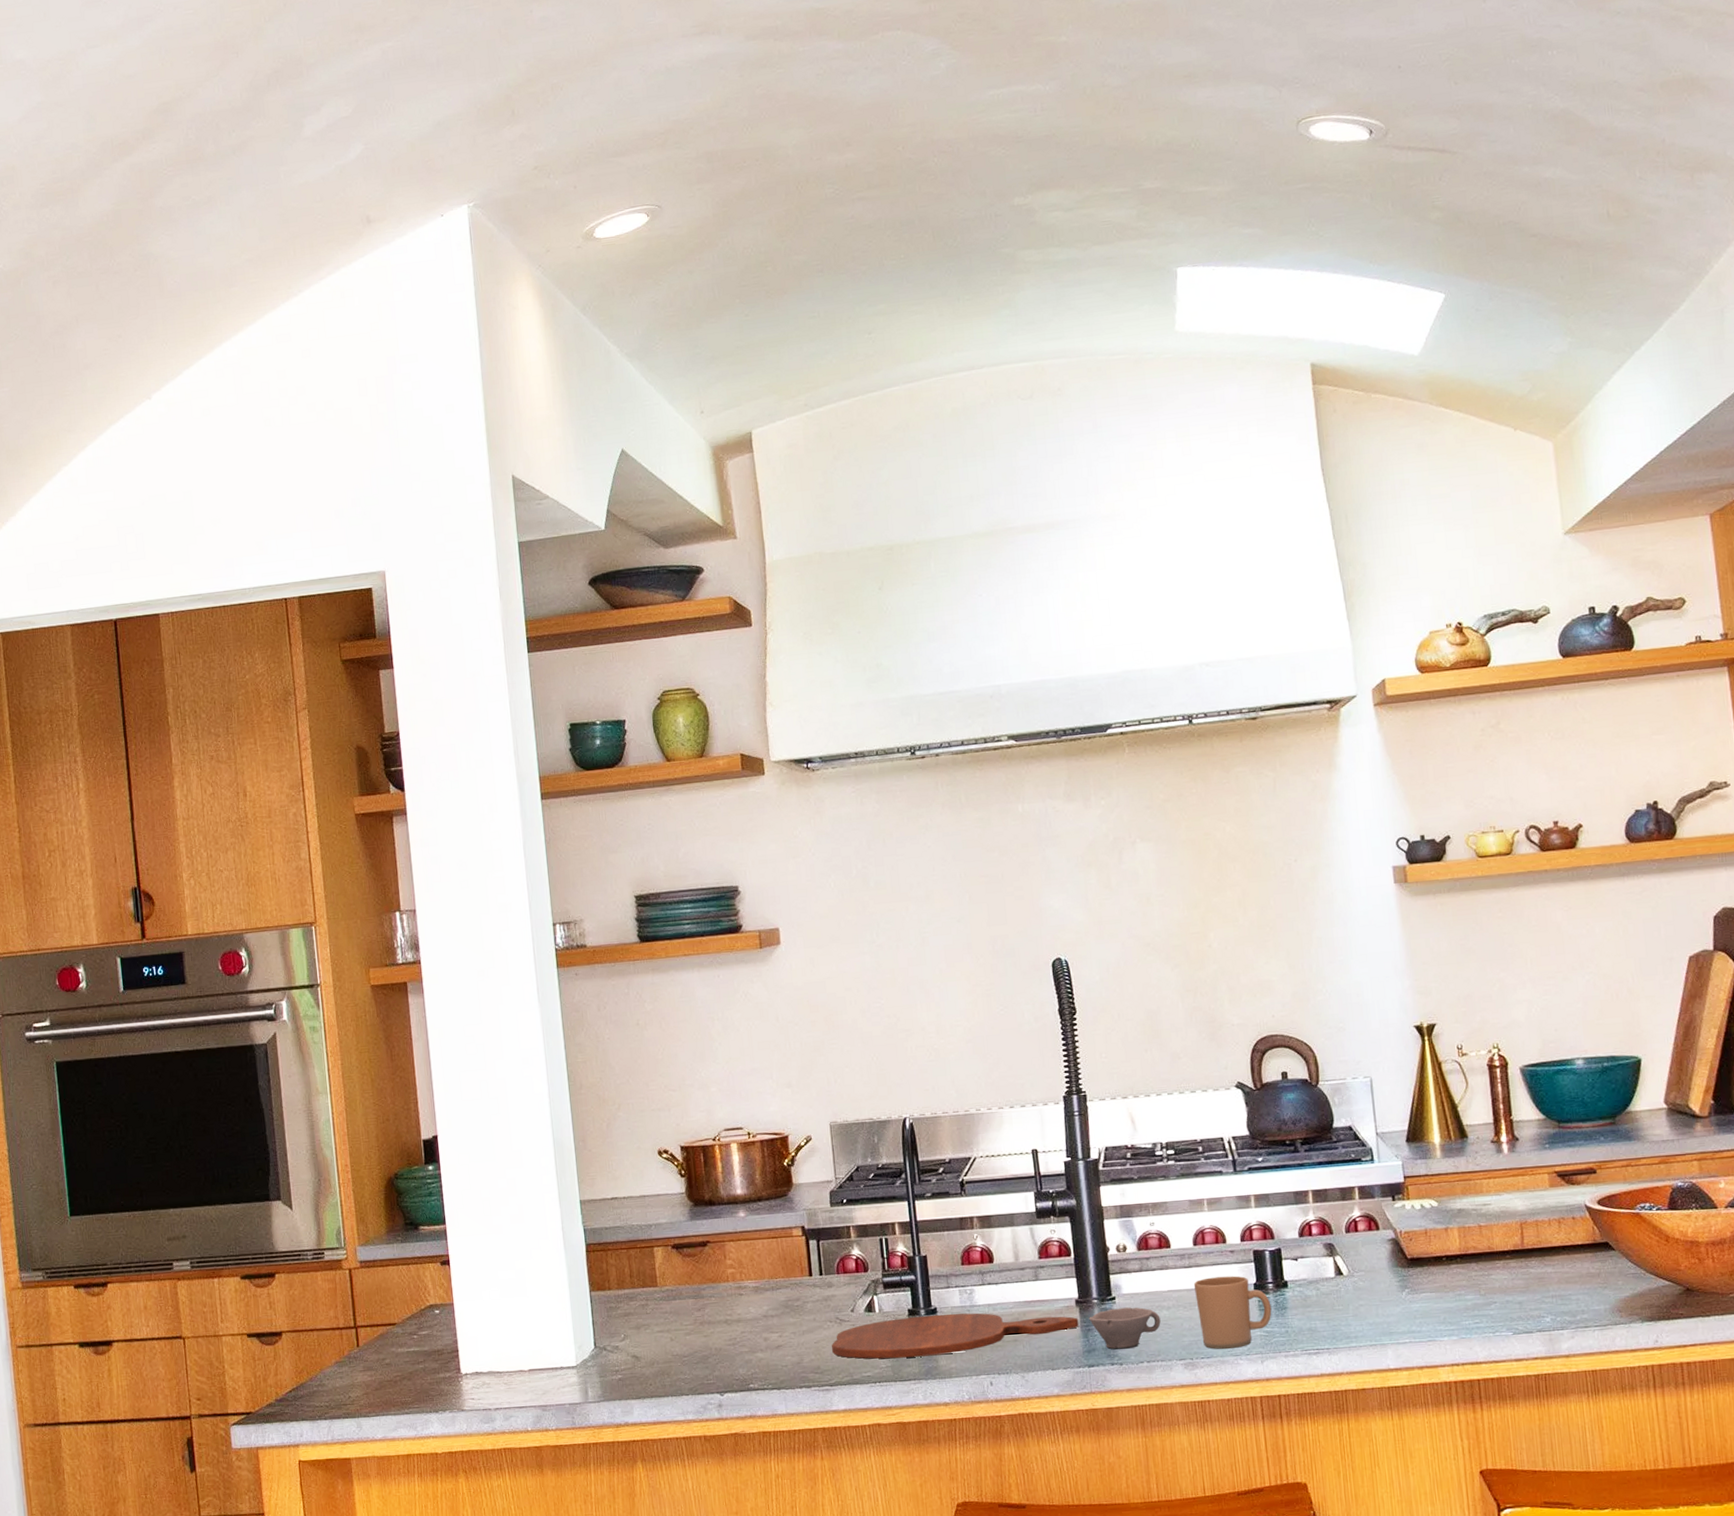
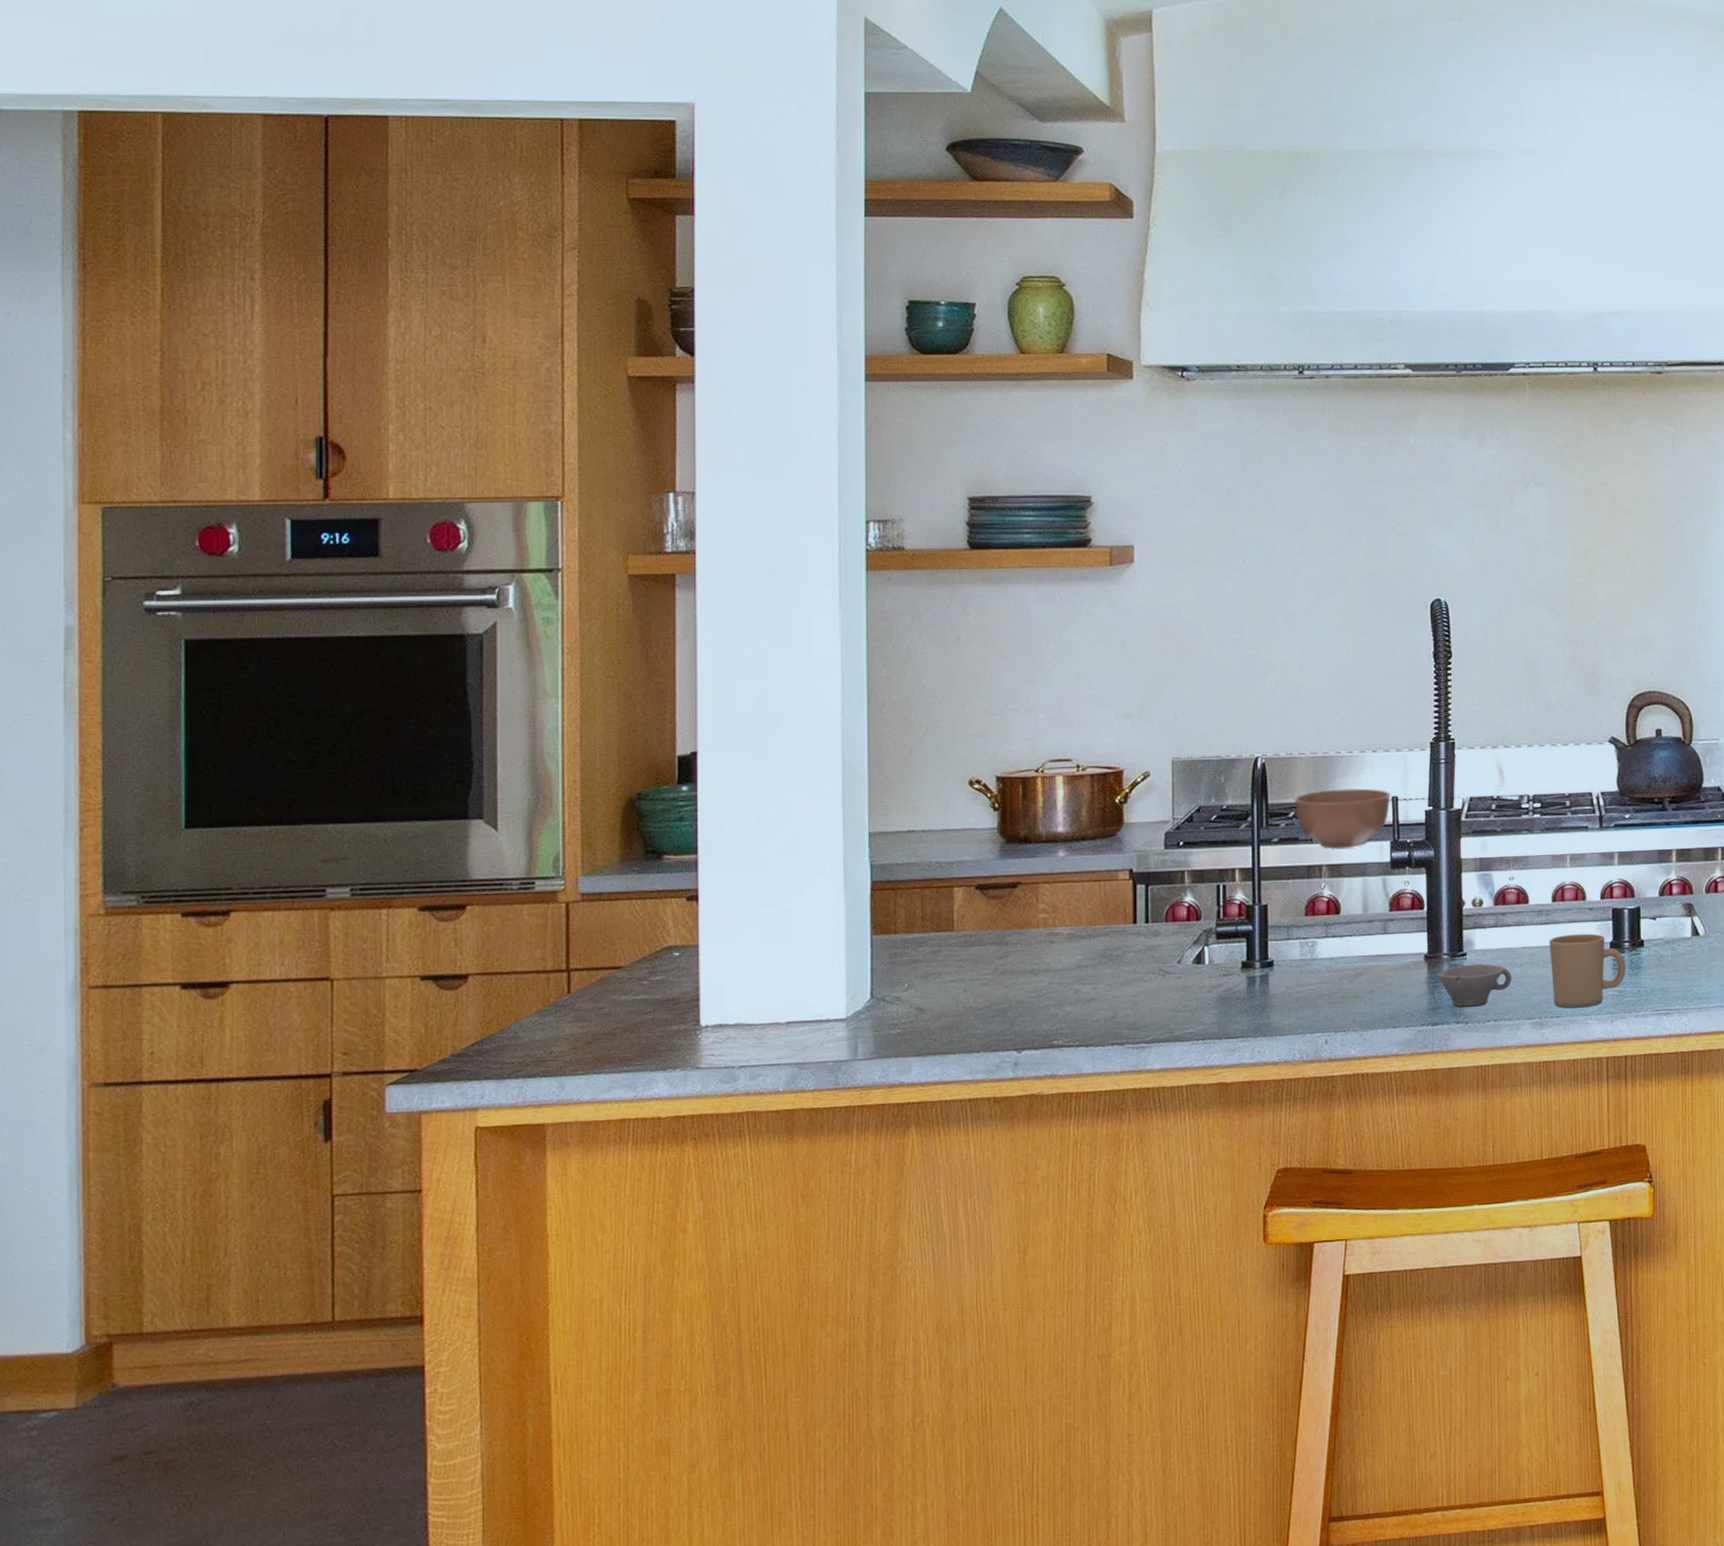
cutting board: present [832,1313,1079,1359] -> none [1152,966,1426,1015]
bowl: none [942,1143,1031,1200] -> present [1294,788,1391,848]

